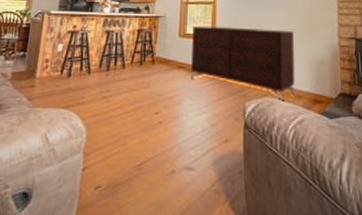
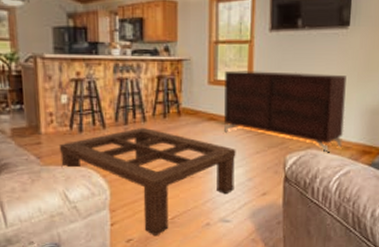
coffee table: none [47,73,201,184] -> present [59,127,236,237]

